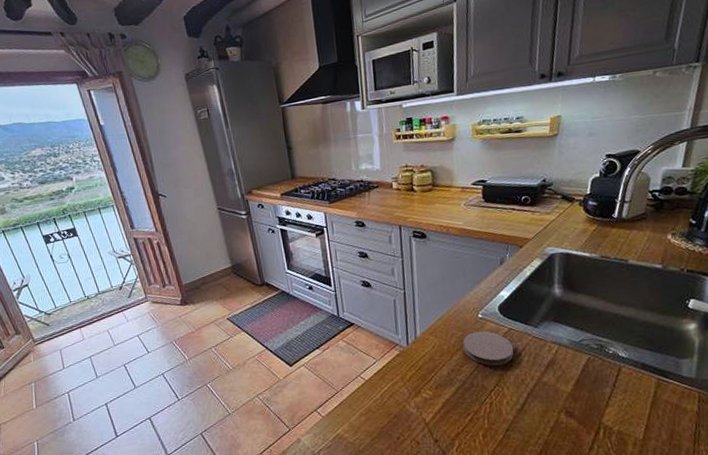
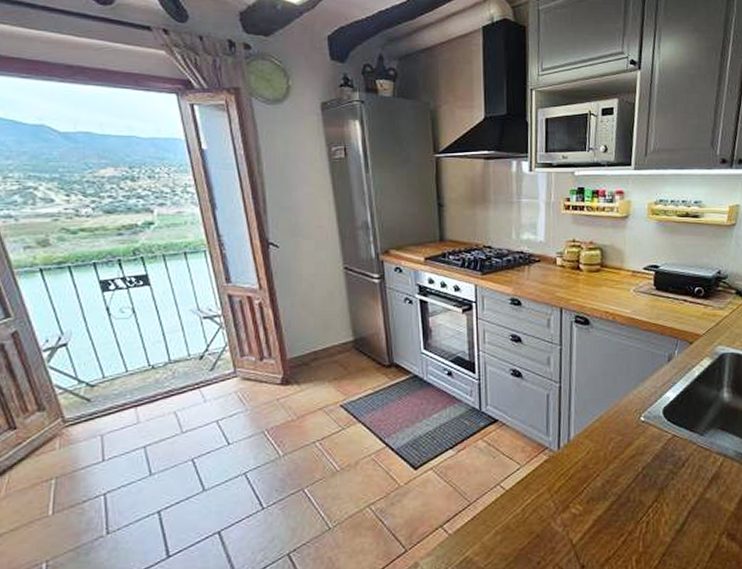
coaster: present [462,331,514,366] -> none [621,437,677,478]

